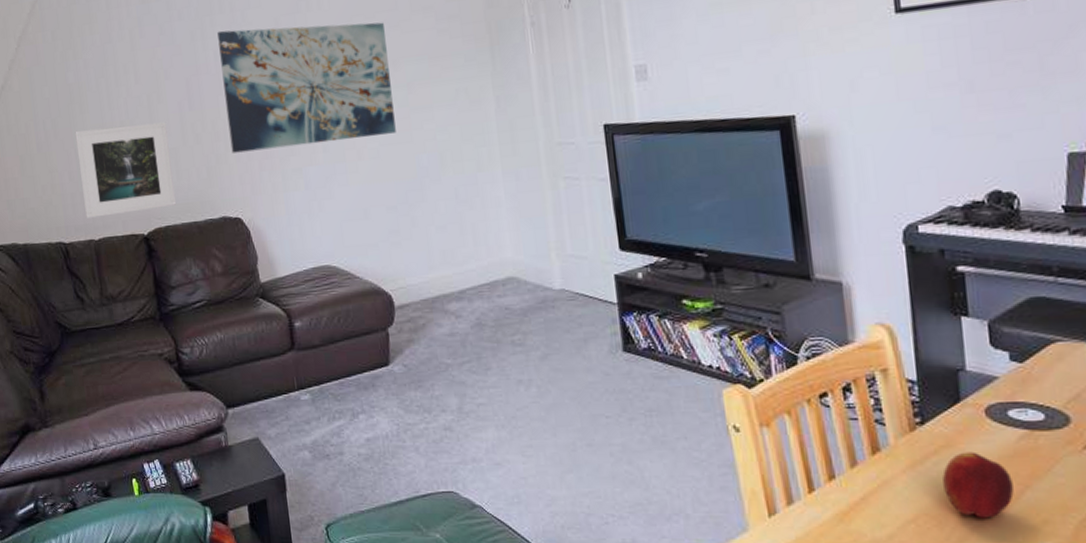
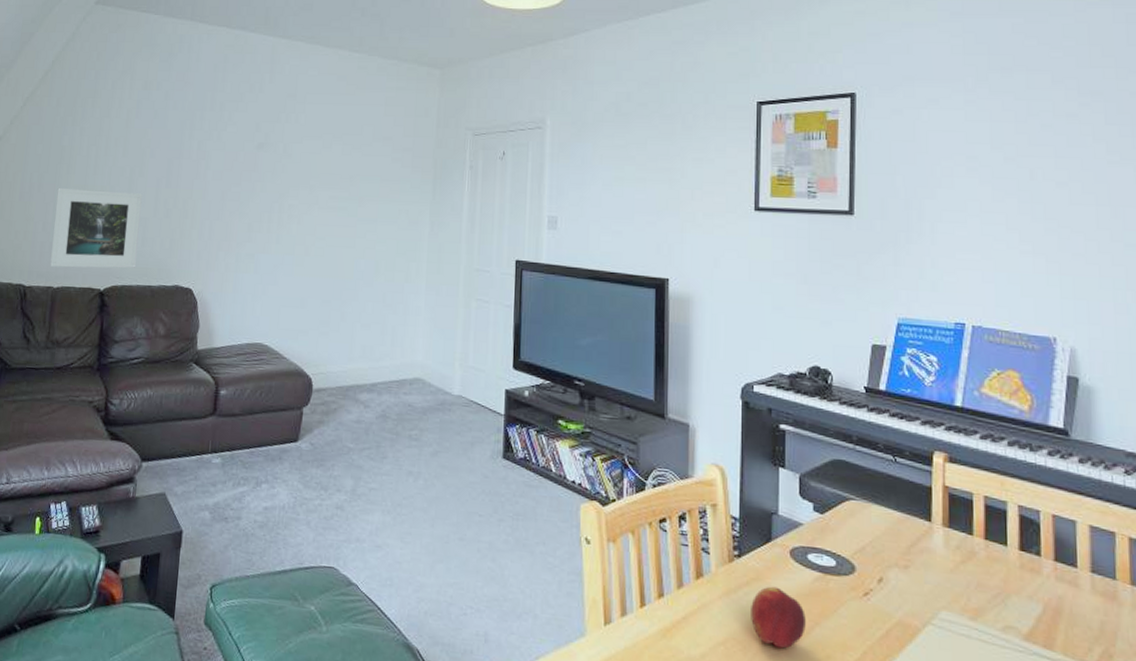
wall art: present [217,22,396,153] -> none [195,125,348,237]

